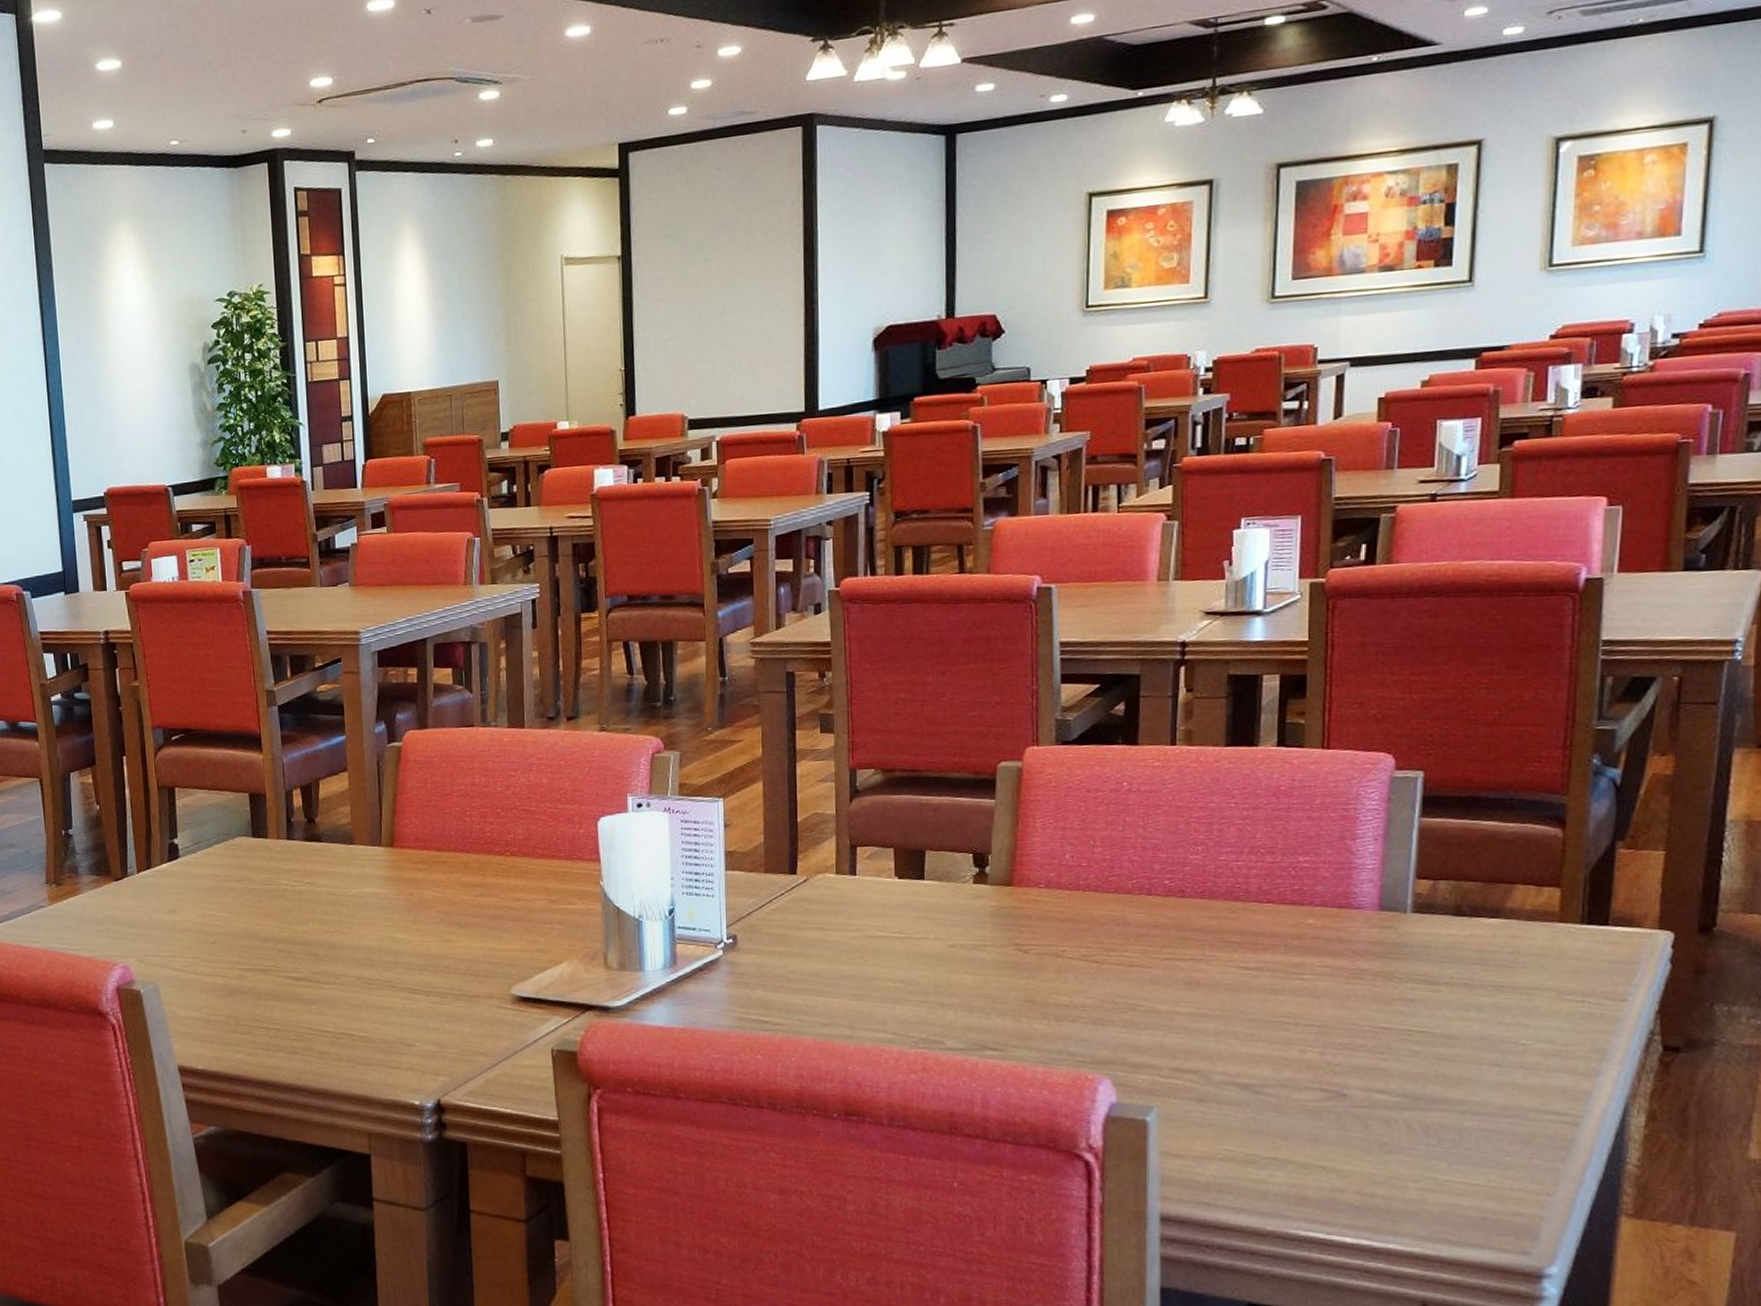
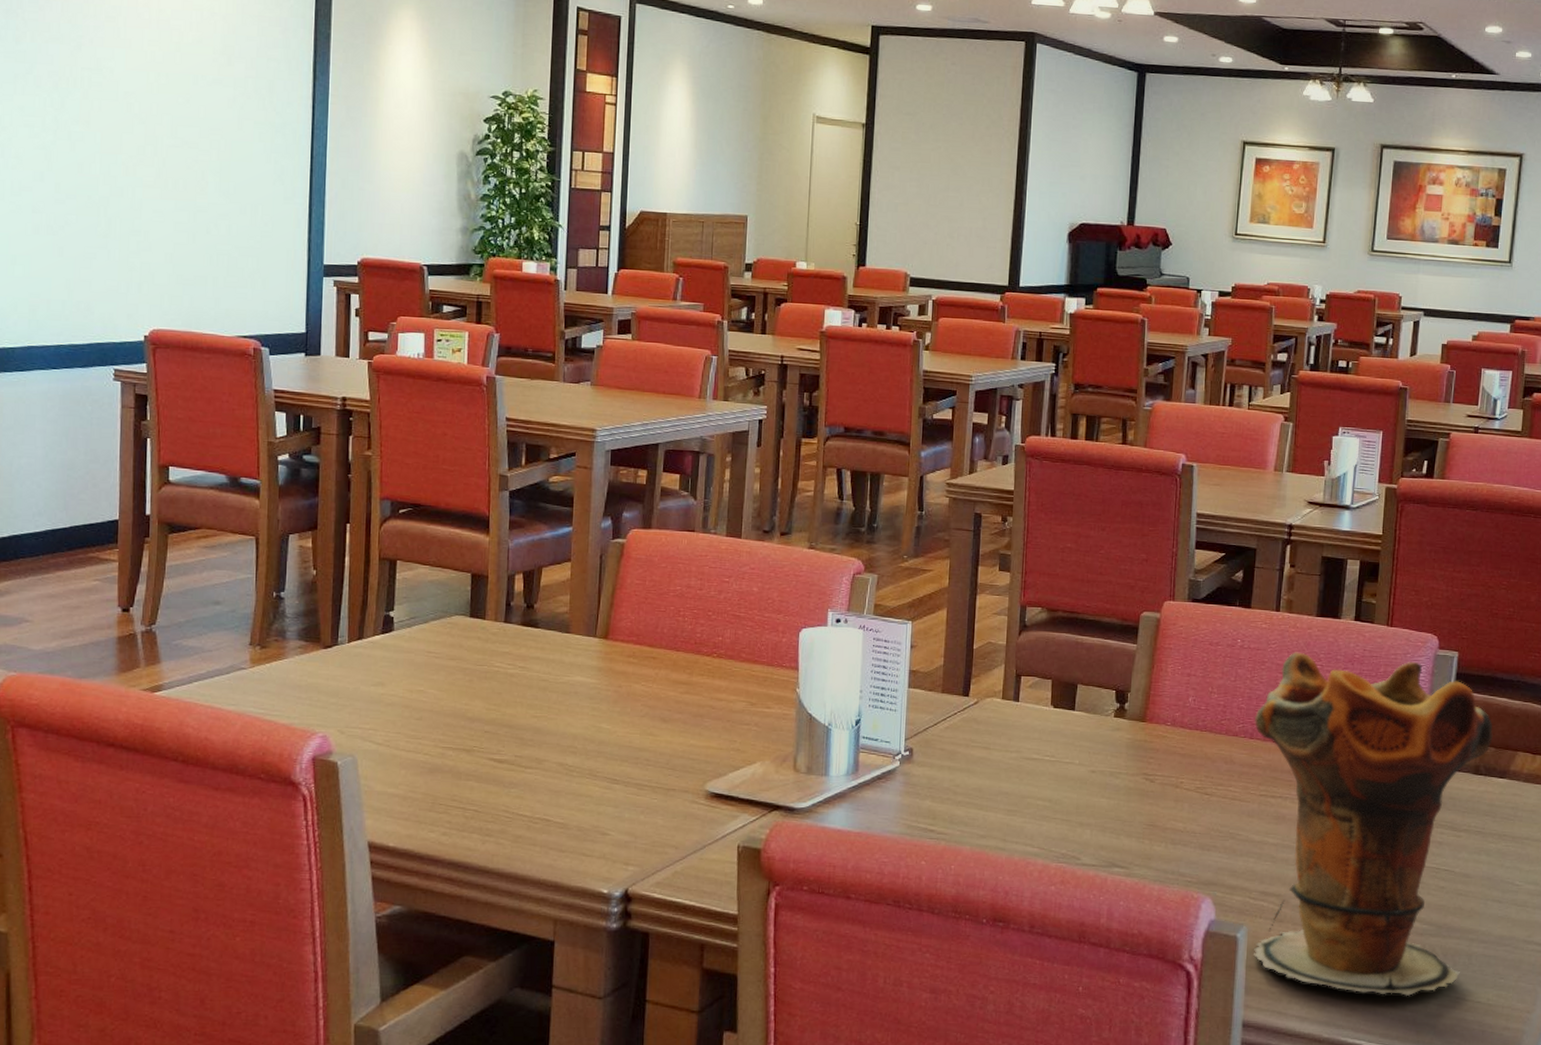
decorative vase: none [1152,788,1478,1180] -> present [1252,652,1493,996]

